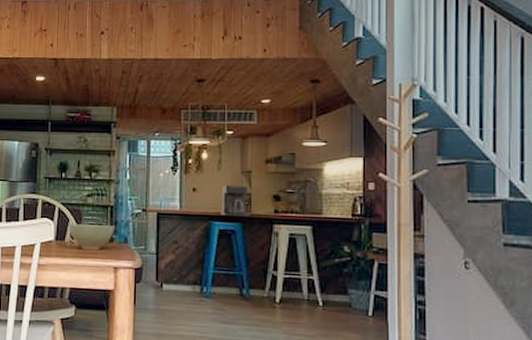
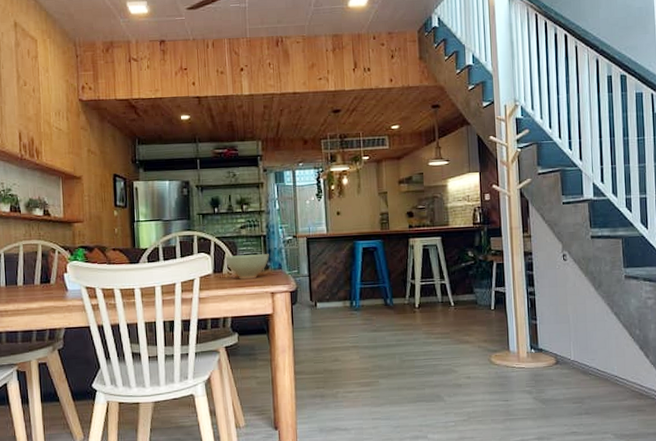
coffee maker: present [221,184,250,218] -> none [363,205,388,236]

